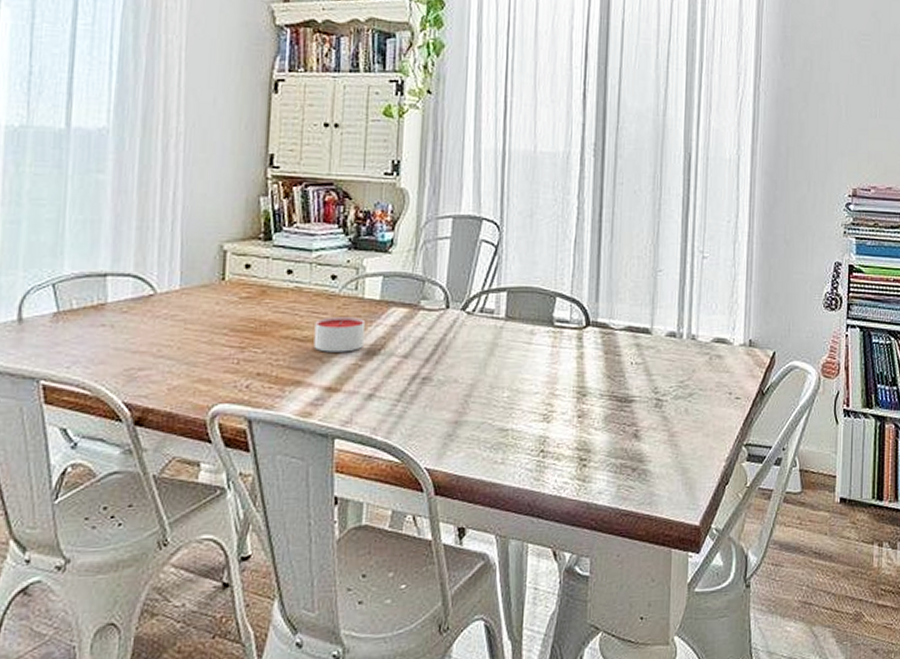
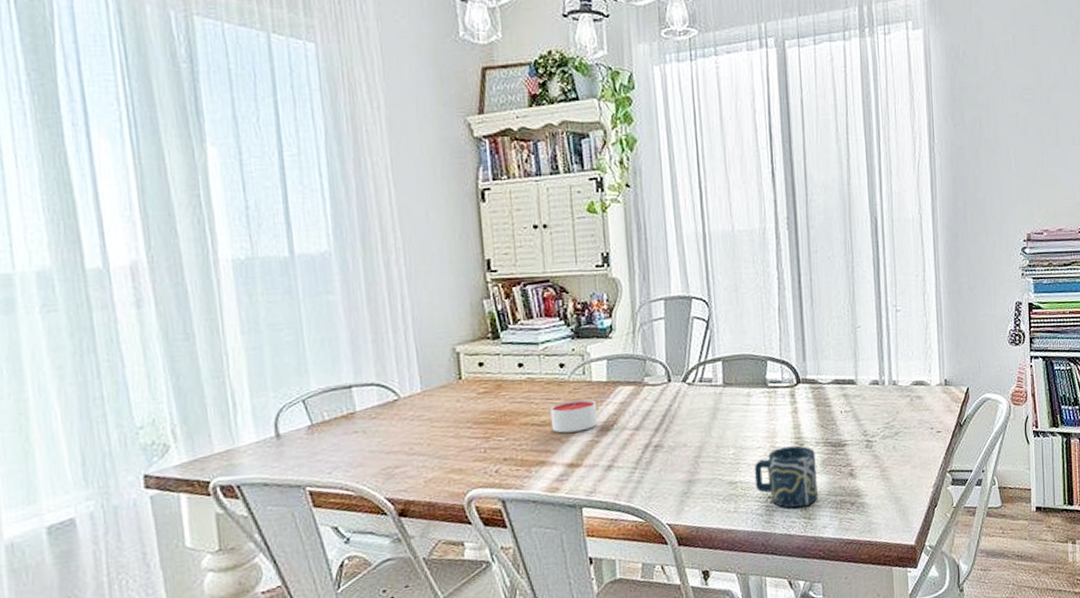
cup: none [527,396,598,467] -> present [754,445,818,508]

